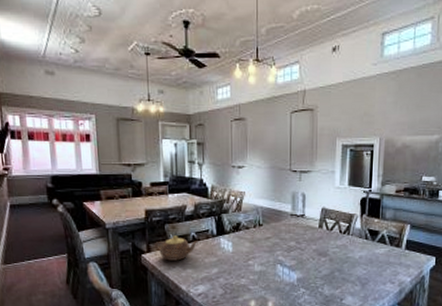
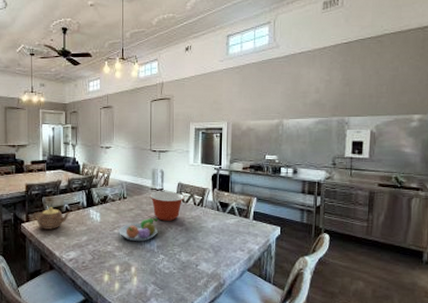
fruit bowl: none [254,248,298,274] -> present [119,218,158,242]
mixing bowl: none [289,217,329,251] -> present [150,191,185,221]

